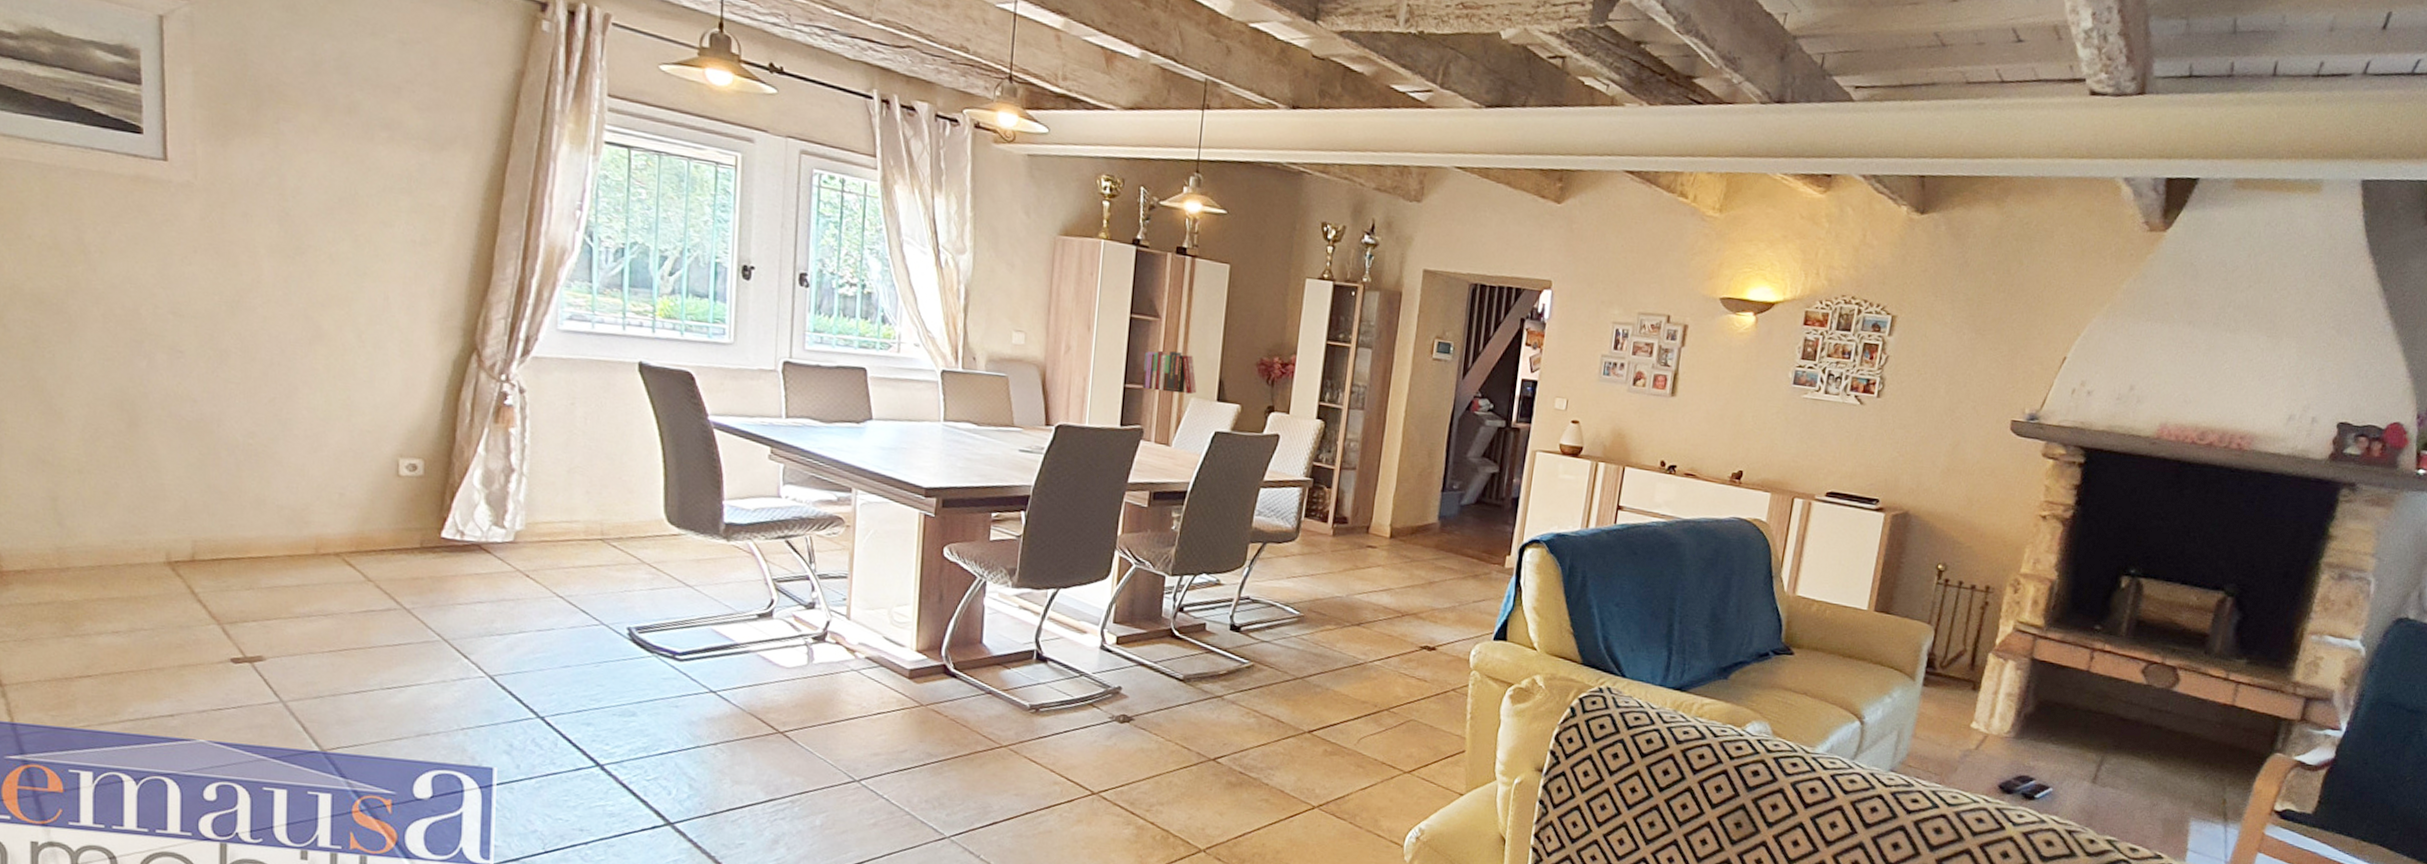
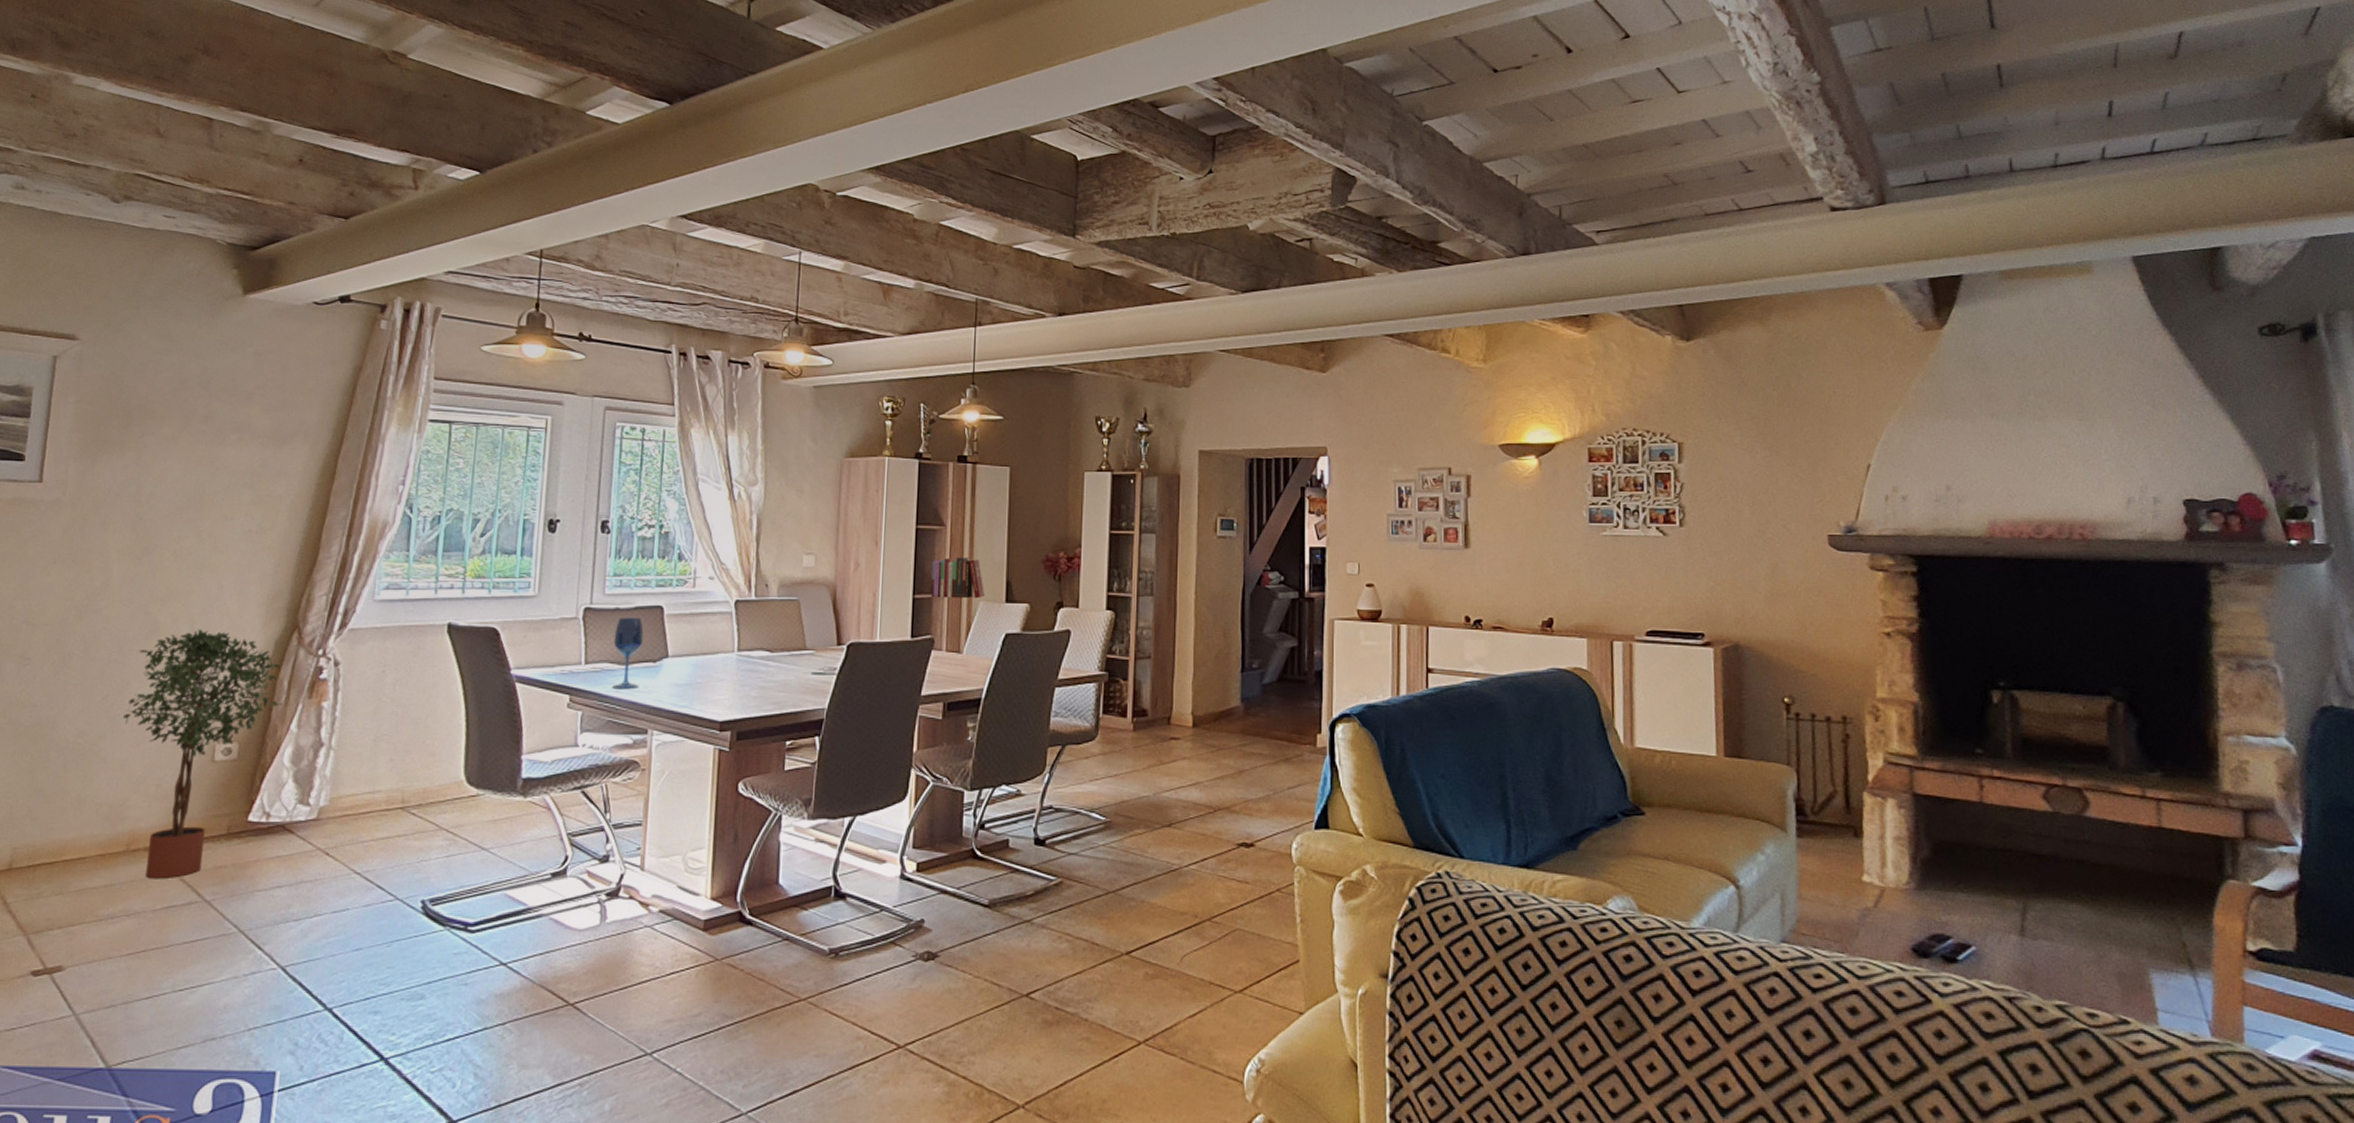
potted tree: none [294,340,467,585] -> present [122,629,282,878]
wineglass: none [815,375,847,448] -> present [613,617,644,690]

